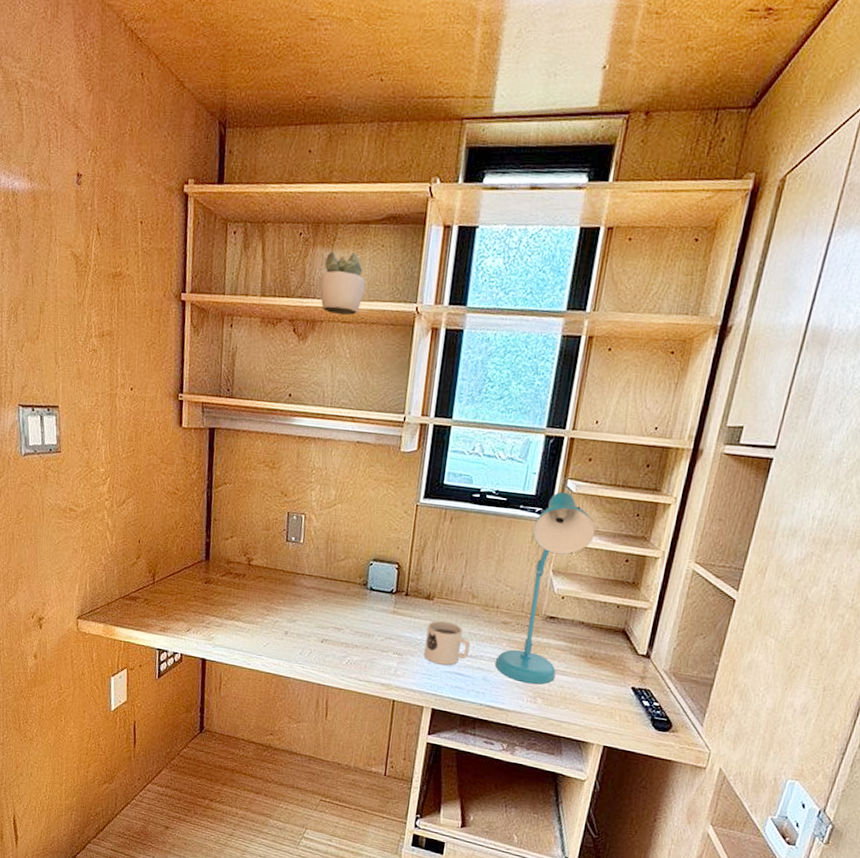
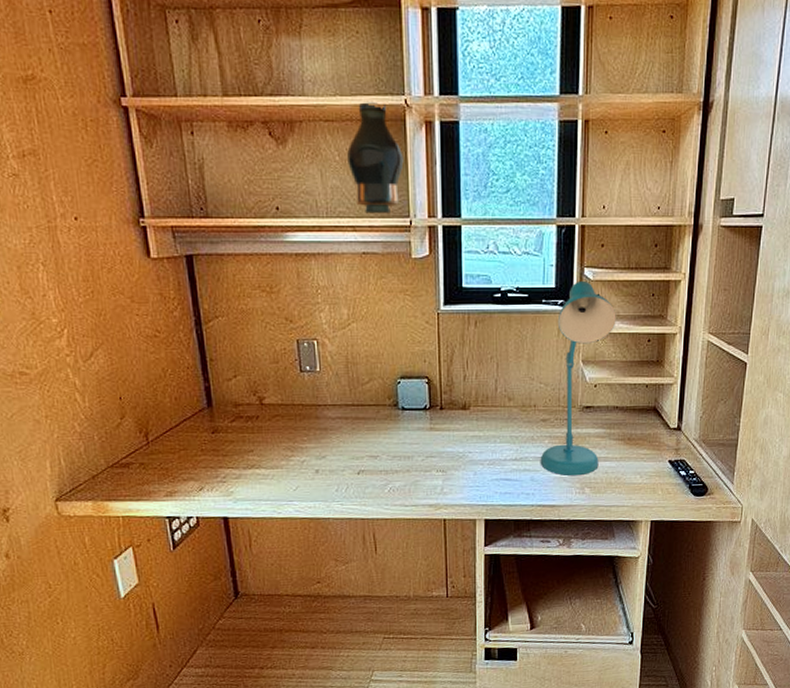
succulent plant: present [319,251,366,316] -> none [290,39,345,113]
vase: none [355,307,407,409] -> present [346,102,404,214]
mug: present [424,620,470,666] -> none [468,428,513,474]

